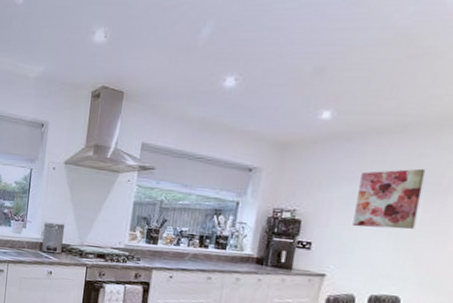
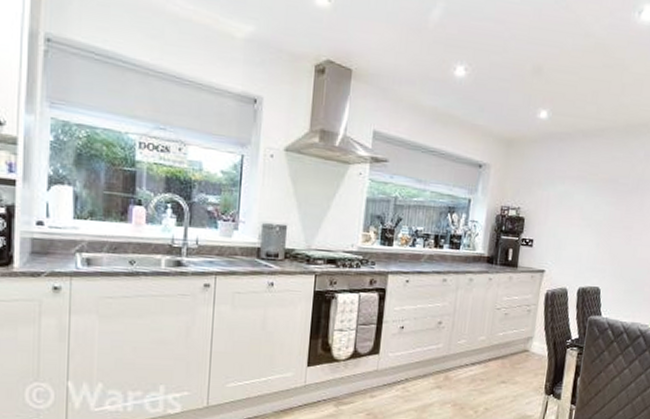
wall art: present [353,168,426,230] -> none [565,170,618,226]

